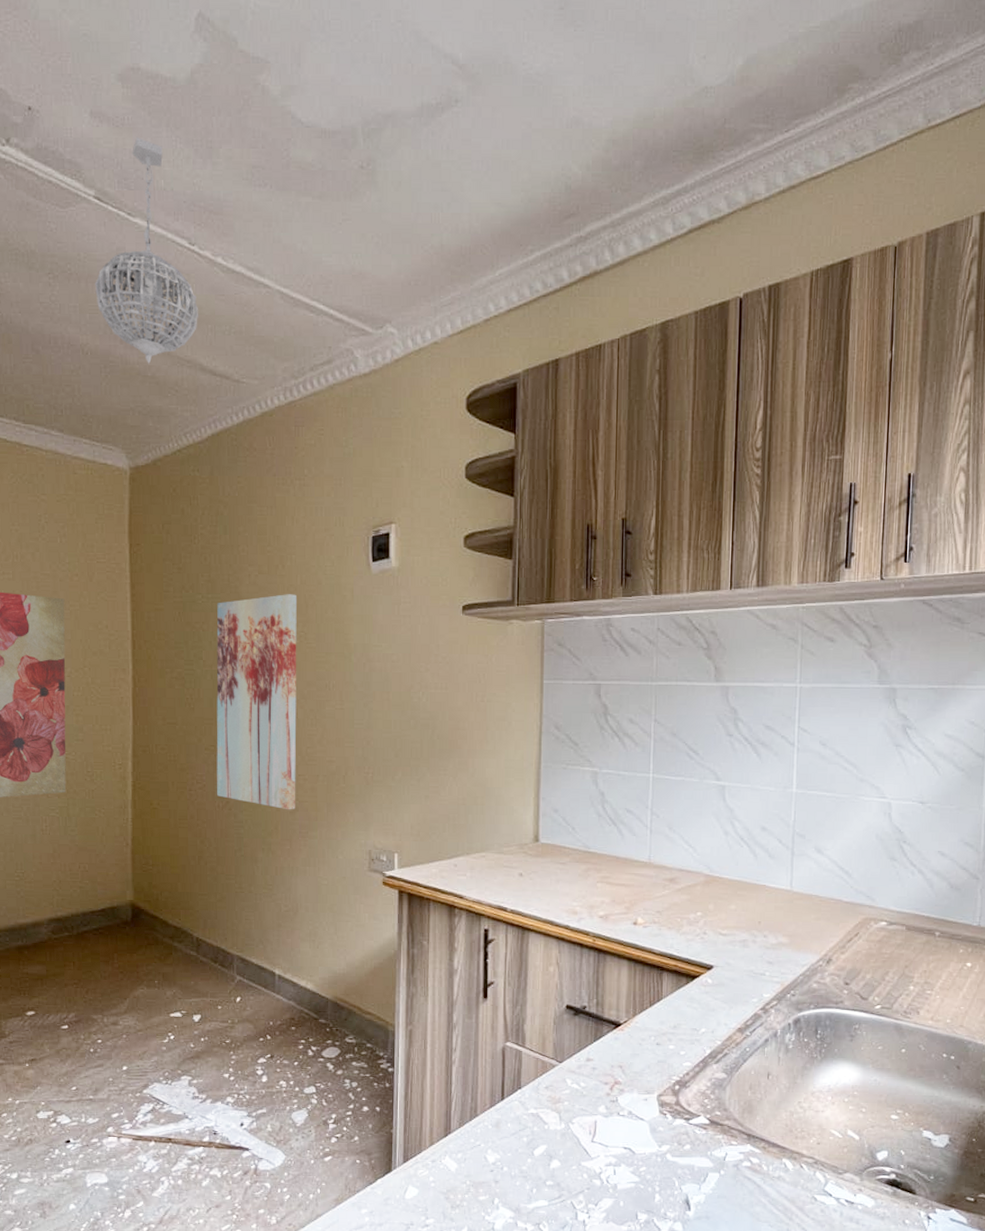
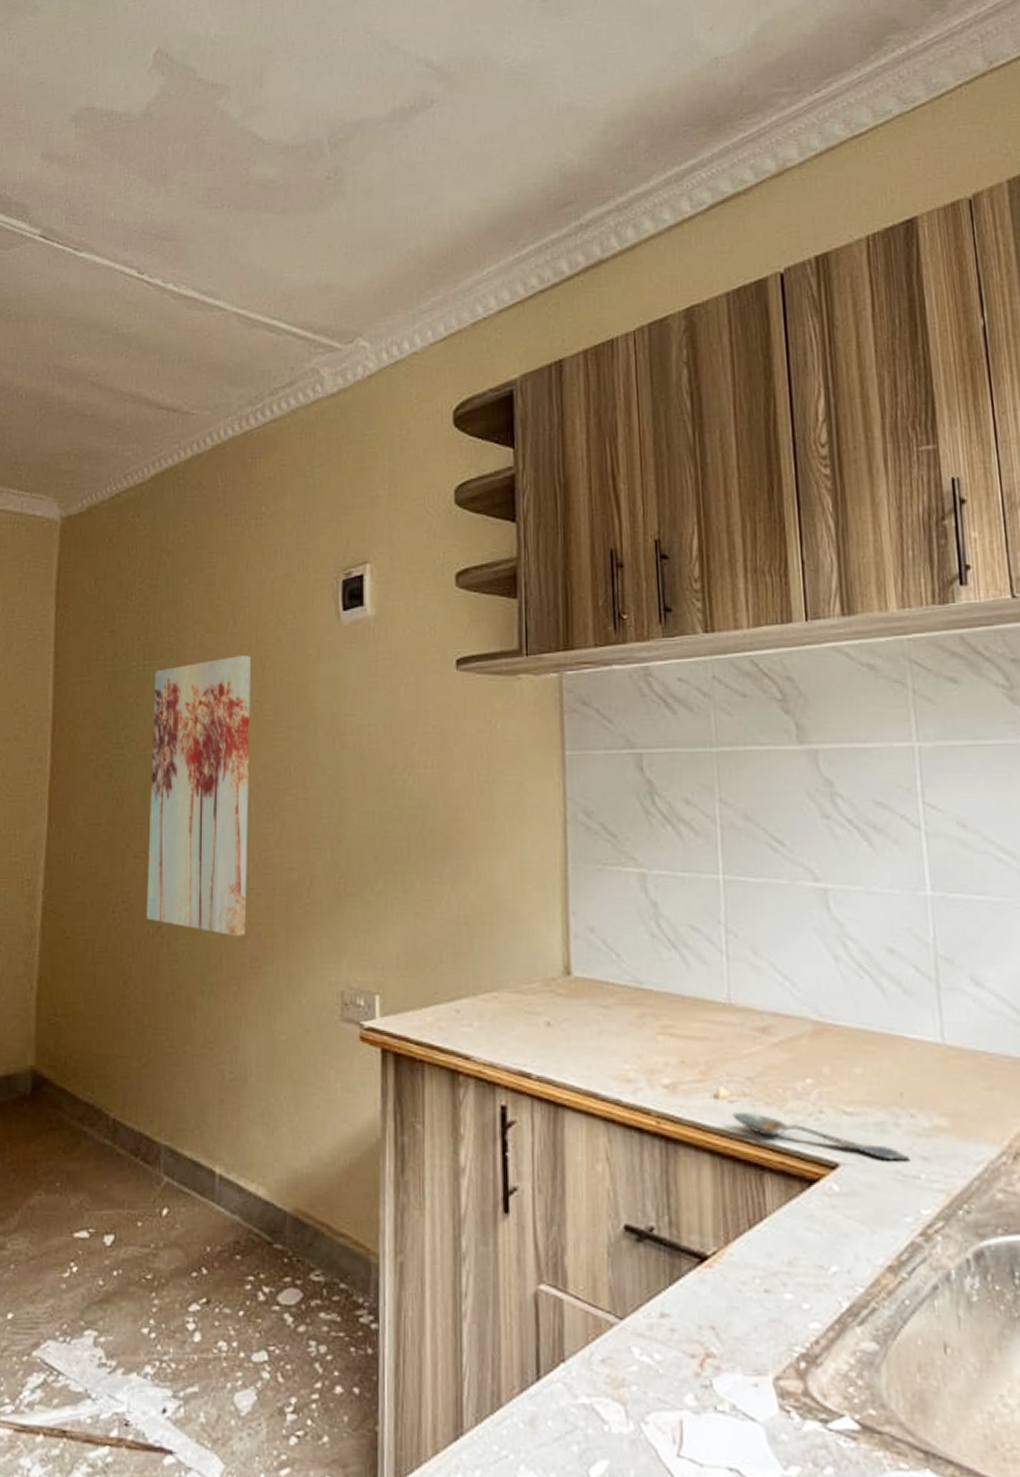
pendant light: present [95,136,199,364] -> none [35,172,146,402]
spoon: none [645,934,760,964] -> present [732,1113,910,1161]

